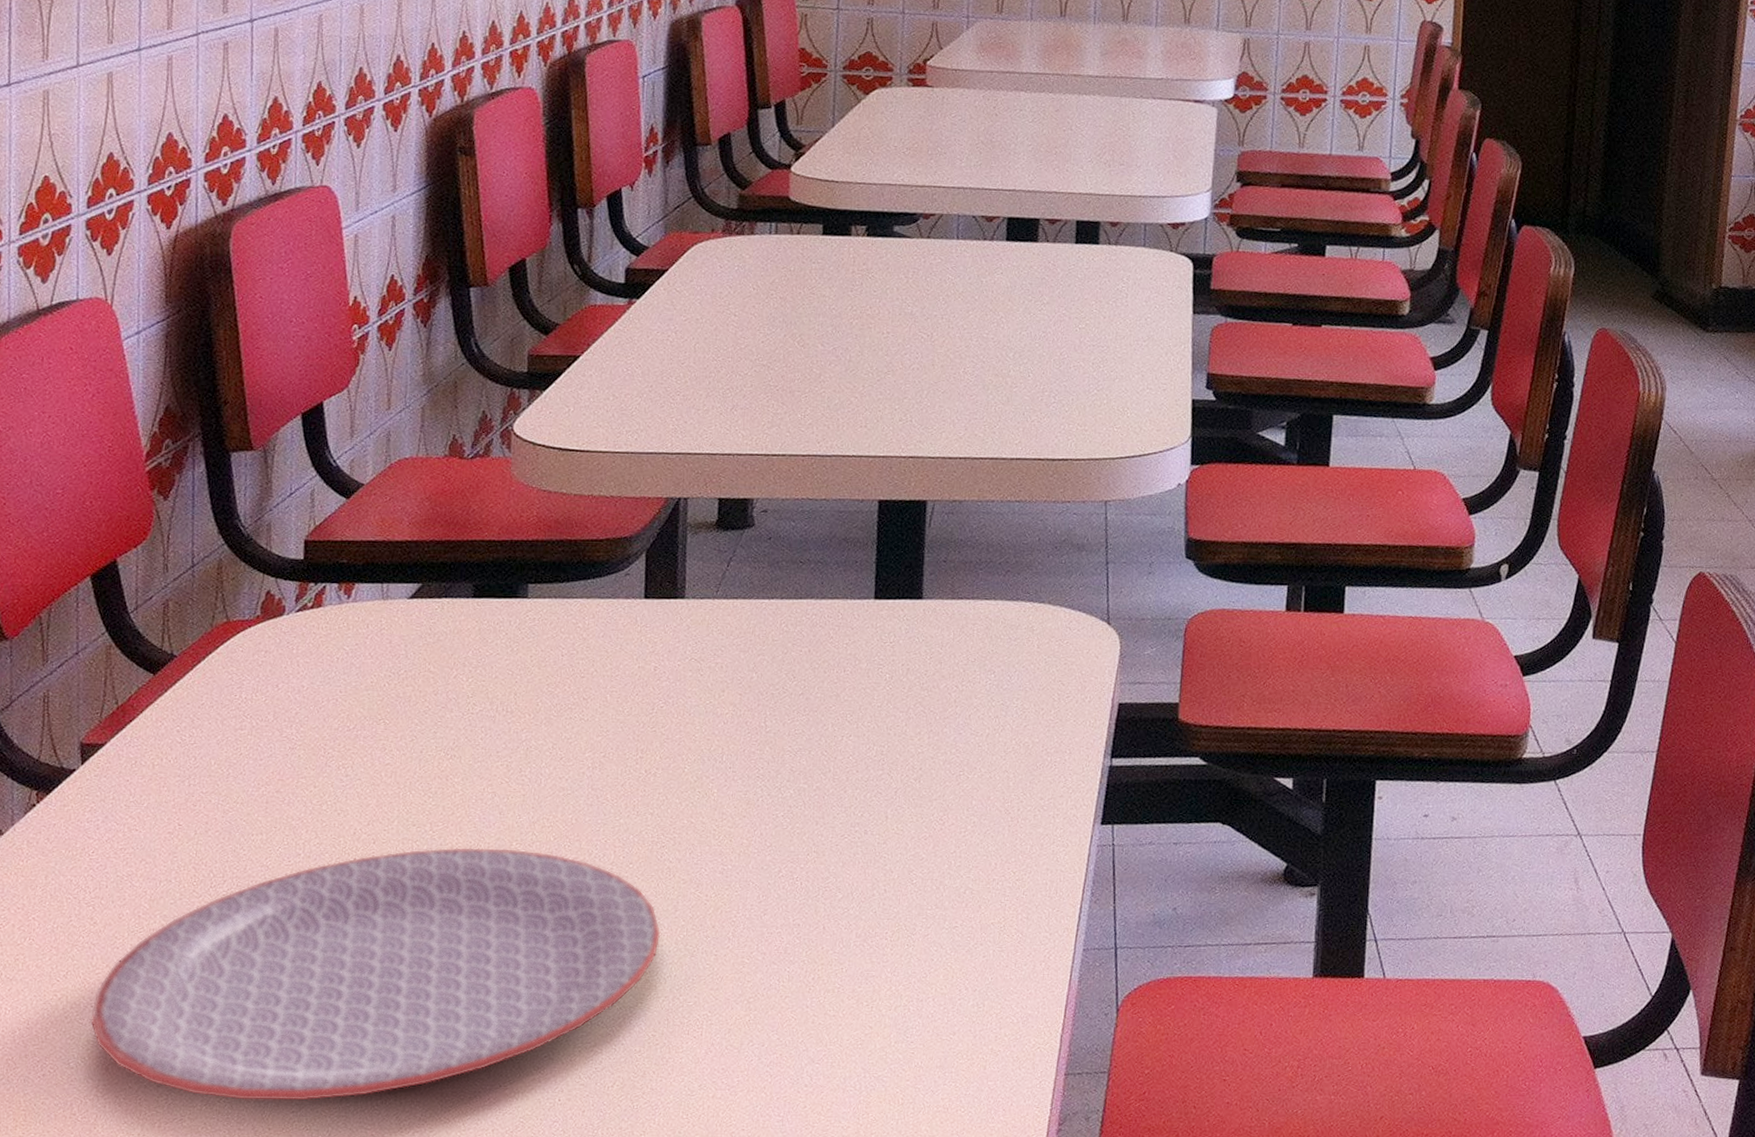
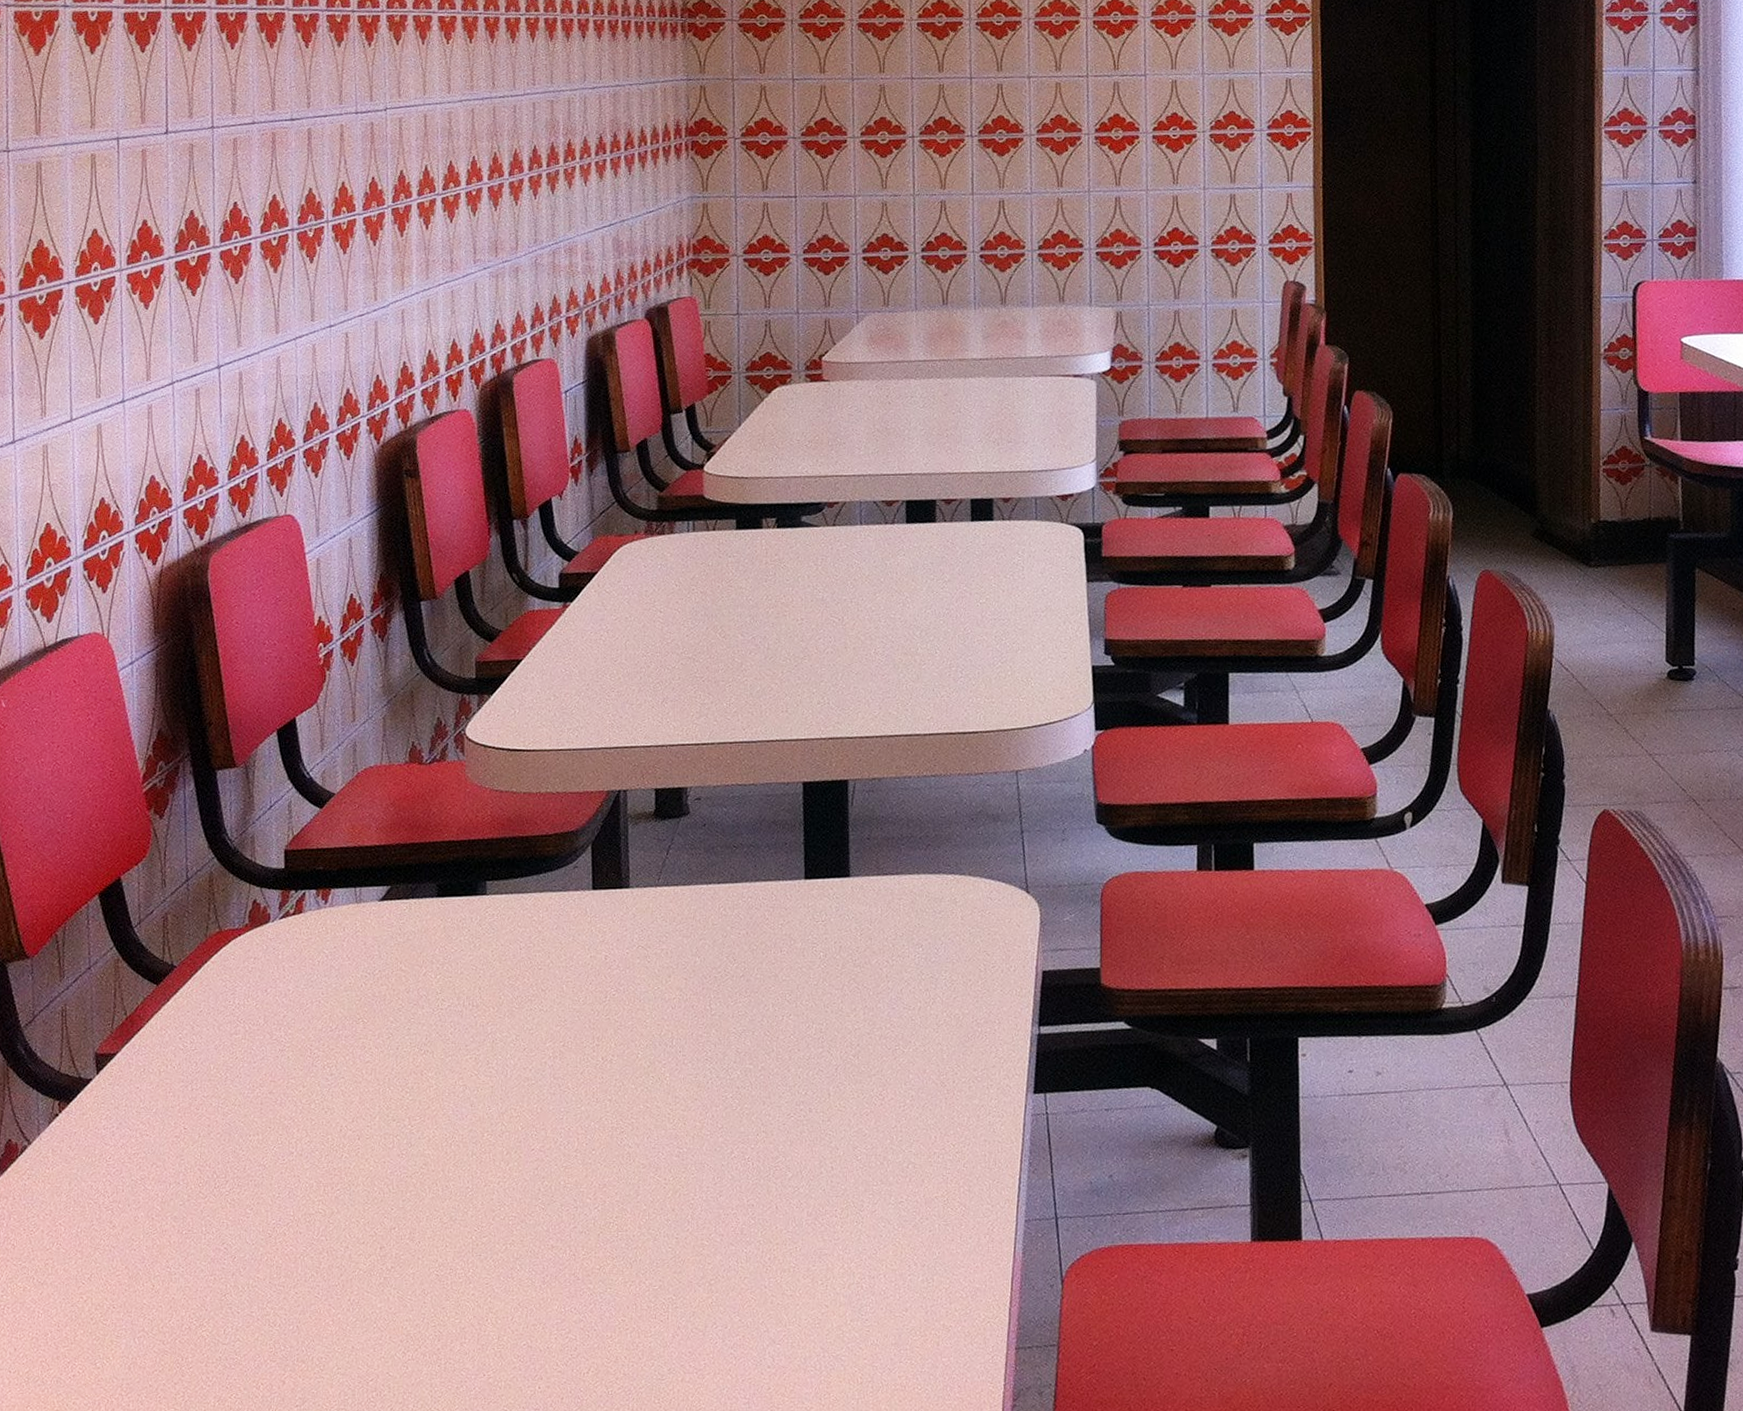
plate: present [90,847,661,1101] -> none [113,1140,625,1395]

